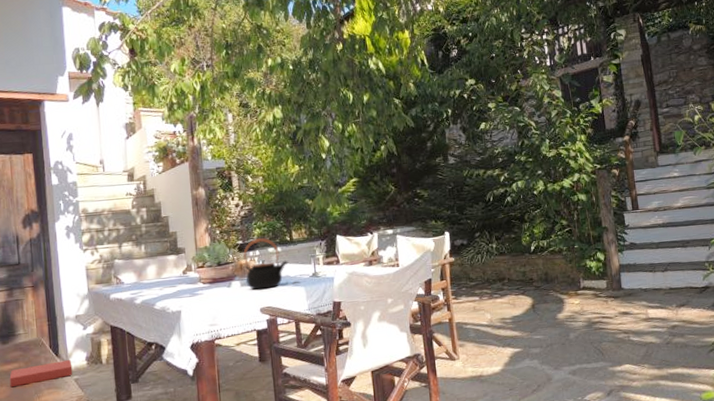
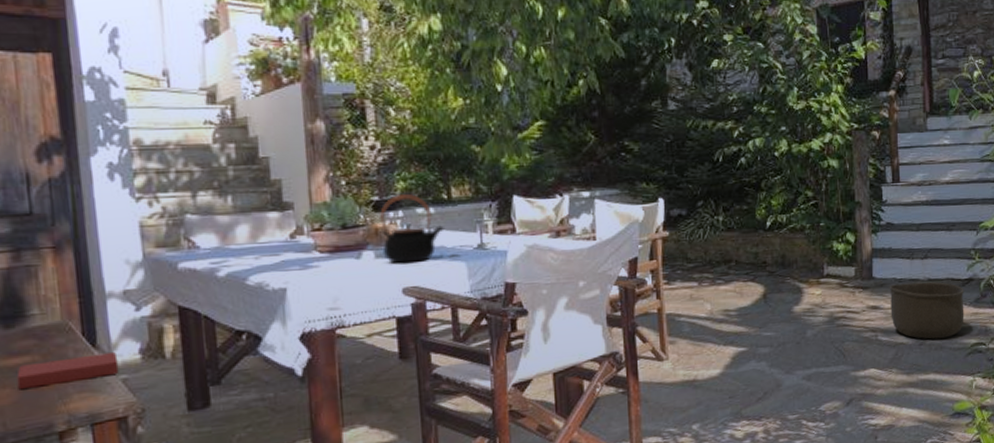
basket: none [636,290,704,339] -> present [889,281,964,340]

